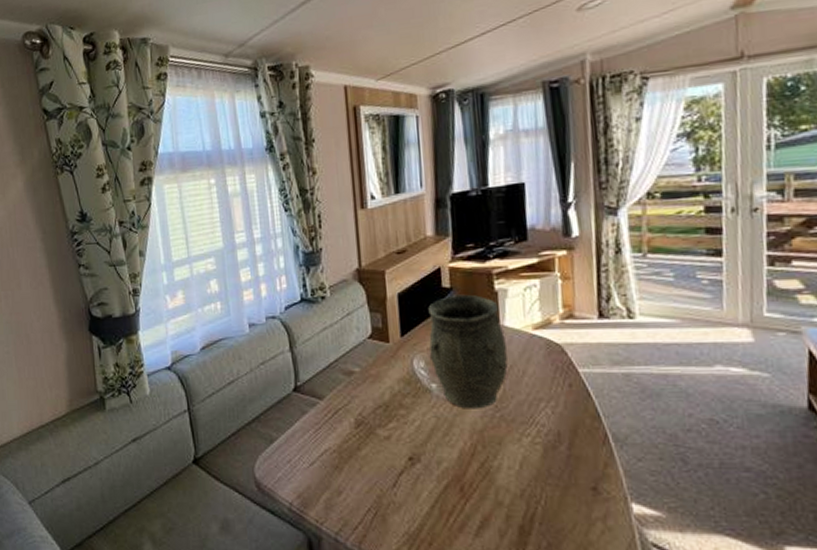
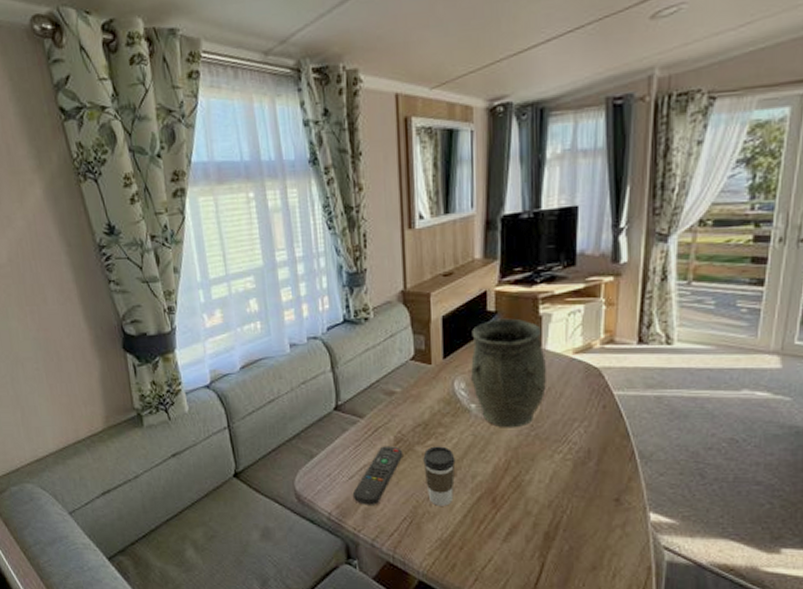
remote control: none [313,429,365,494] -> present [352,446,403,505]
coffee cup: none [385,429,420,496] -> present [423,446,455,506]

